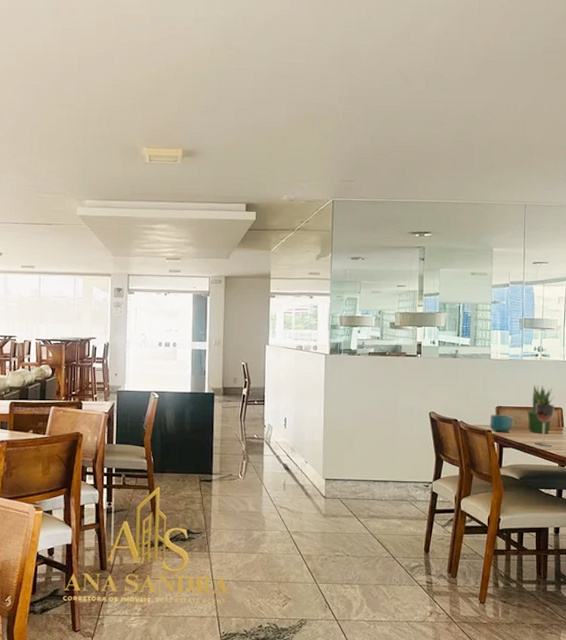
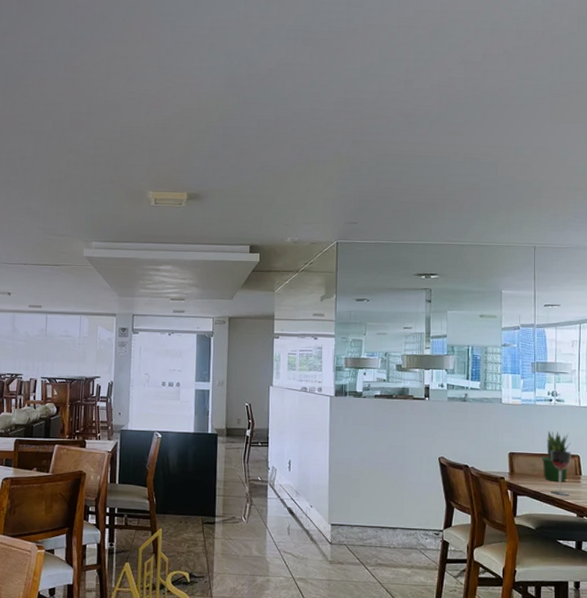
cup: present [490,414,517,432] -> none [503,461,531,480]

